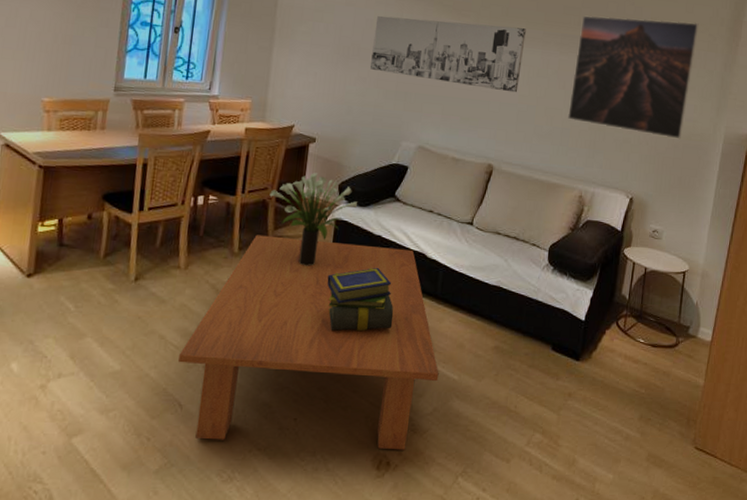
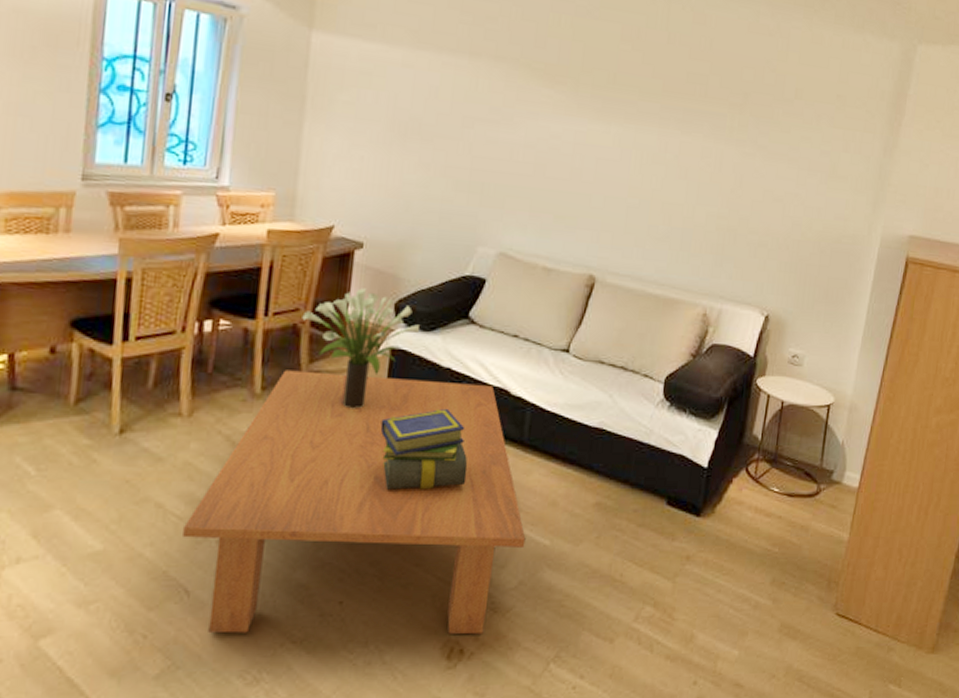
wall art: present [370,16,526,93] -> none [436,81,639,184]
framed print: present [568,15,699,139] -> none [690,84,854,242]

